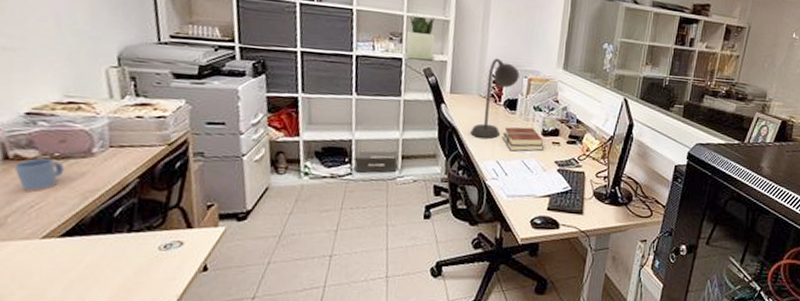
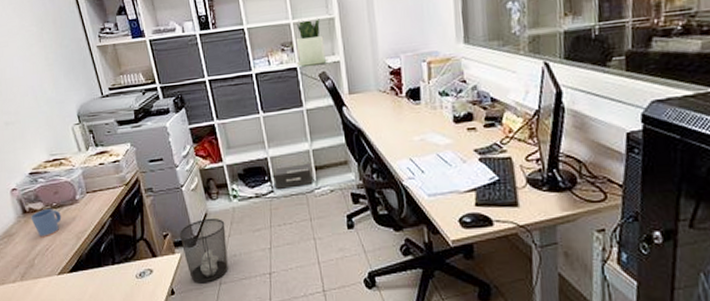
waste bin: none [228,193,289,261] -> present [179,219,228,284]
desk lamp: present [470,58,520,139] -> none [377,46,417,137]
books: present [502,127,545,152] -> none [410,116,460,146]

